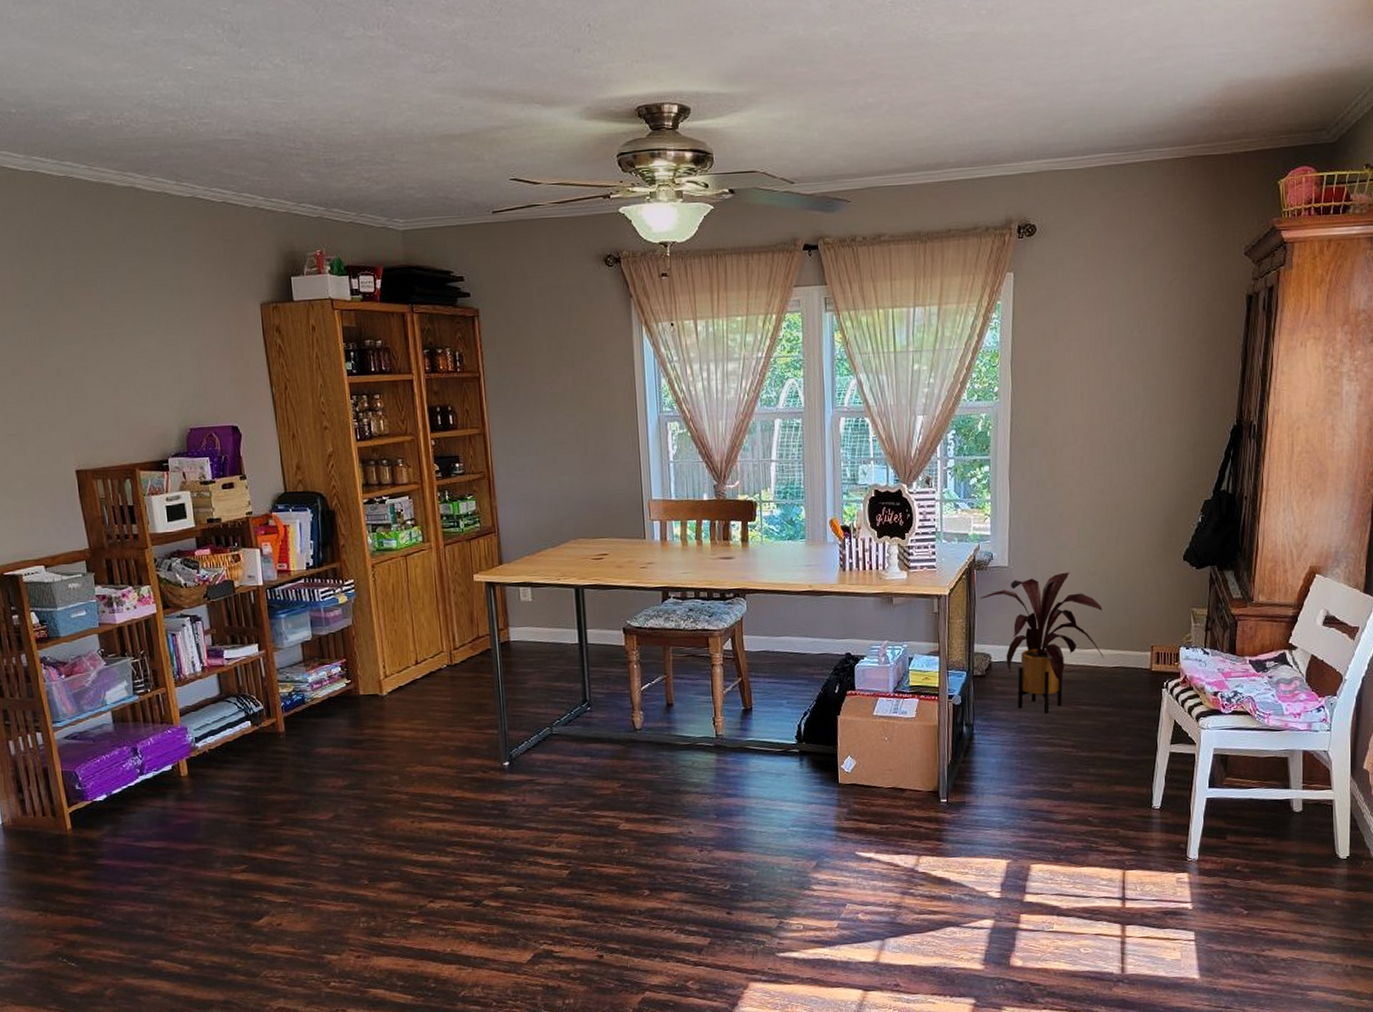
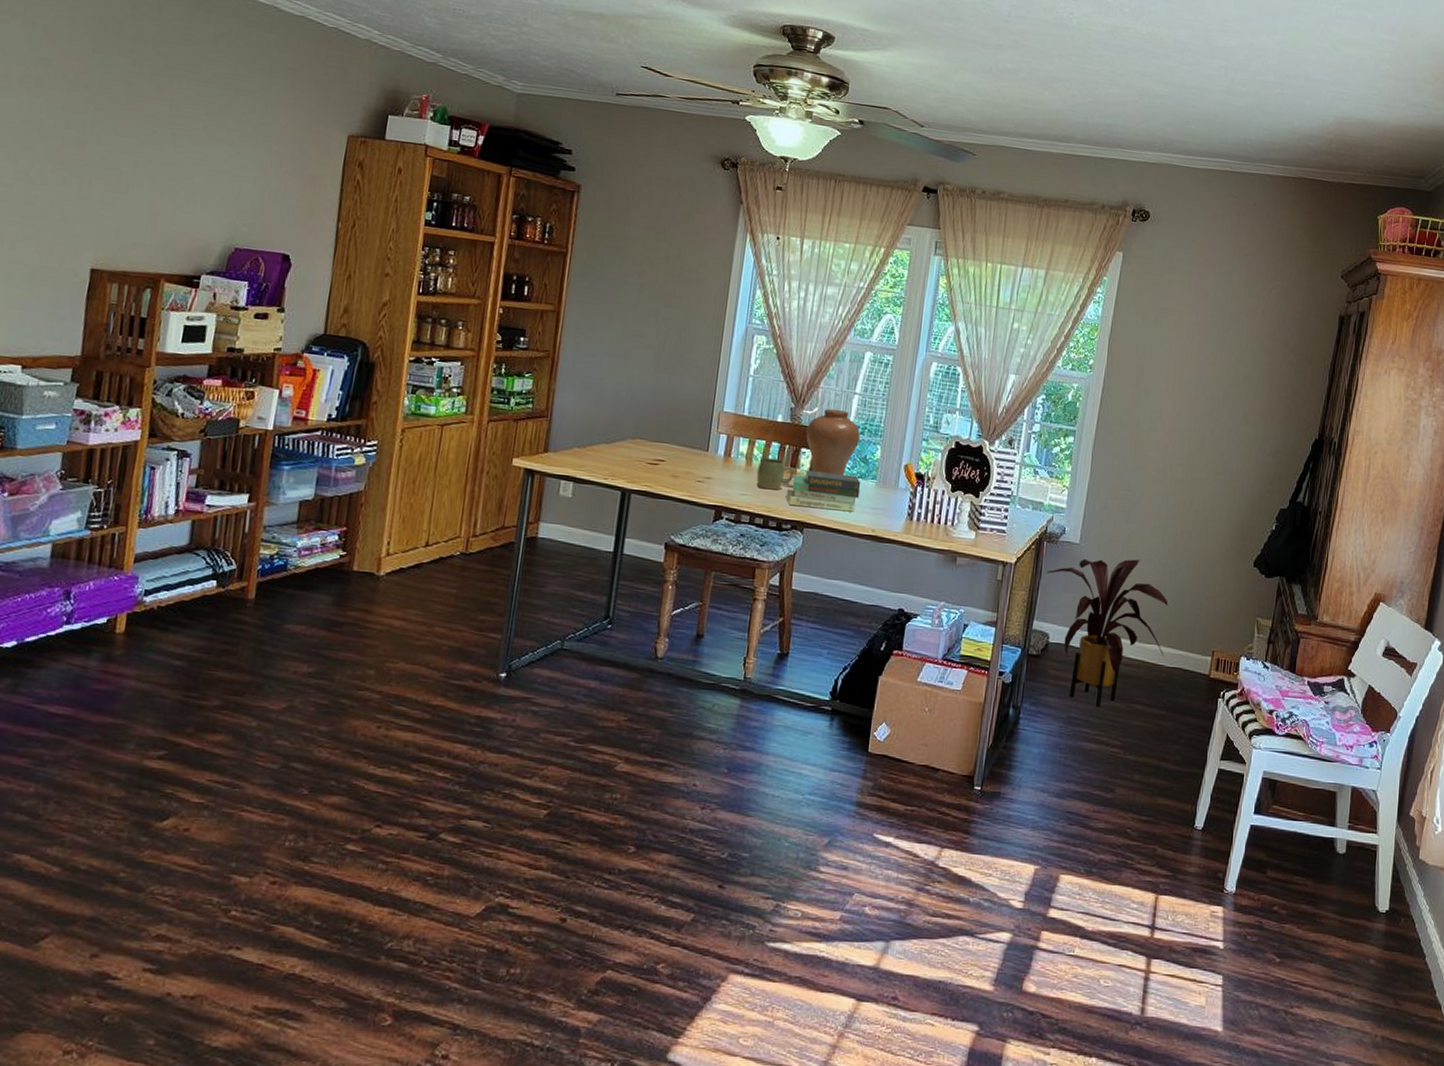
mug: none [693,535,728,565] -> present [756,457,794,490]
books: none [723,538,792,576] -> present [785,470,861,512]
vase: none [732,479,783,542] -> present [806,409,860,475]

